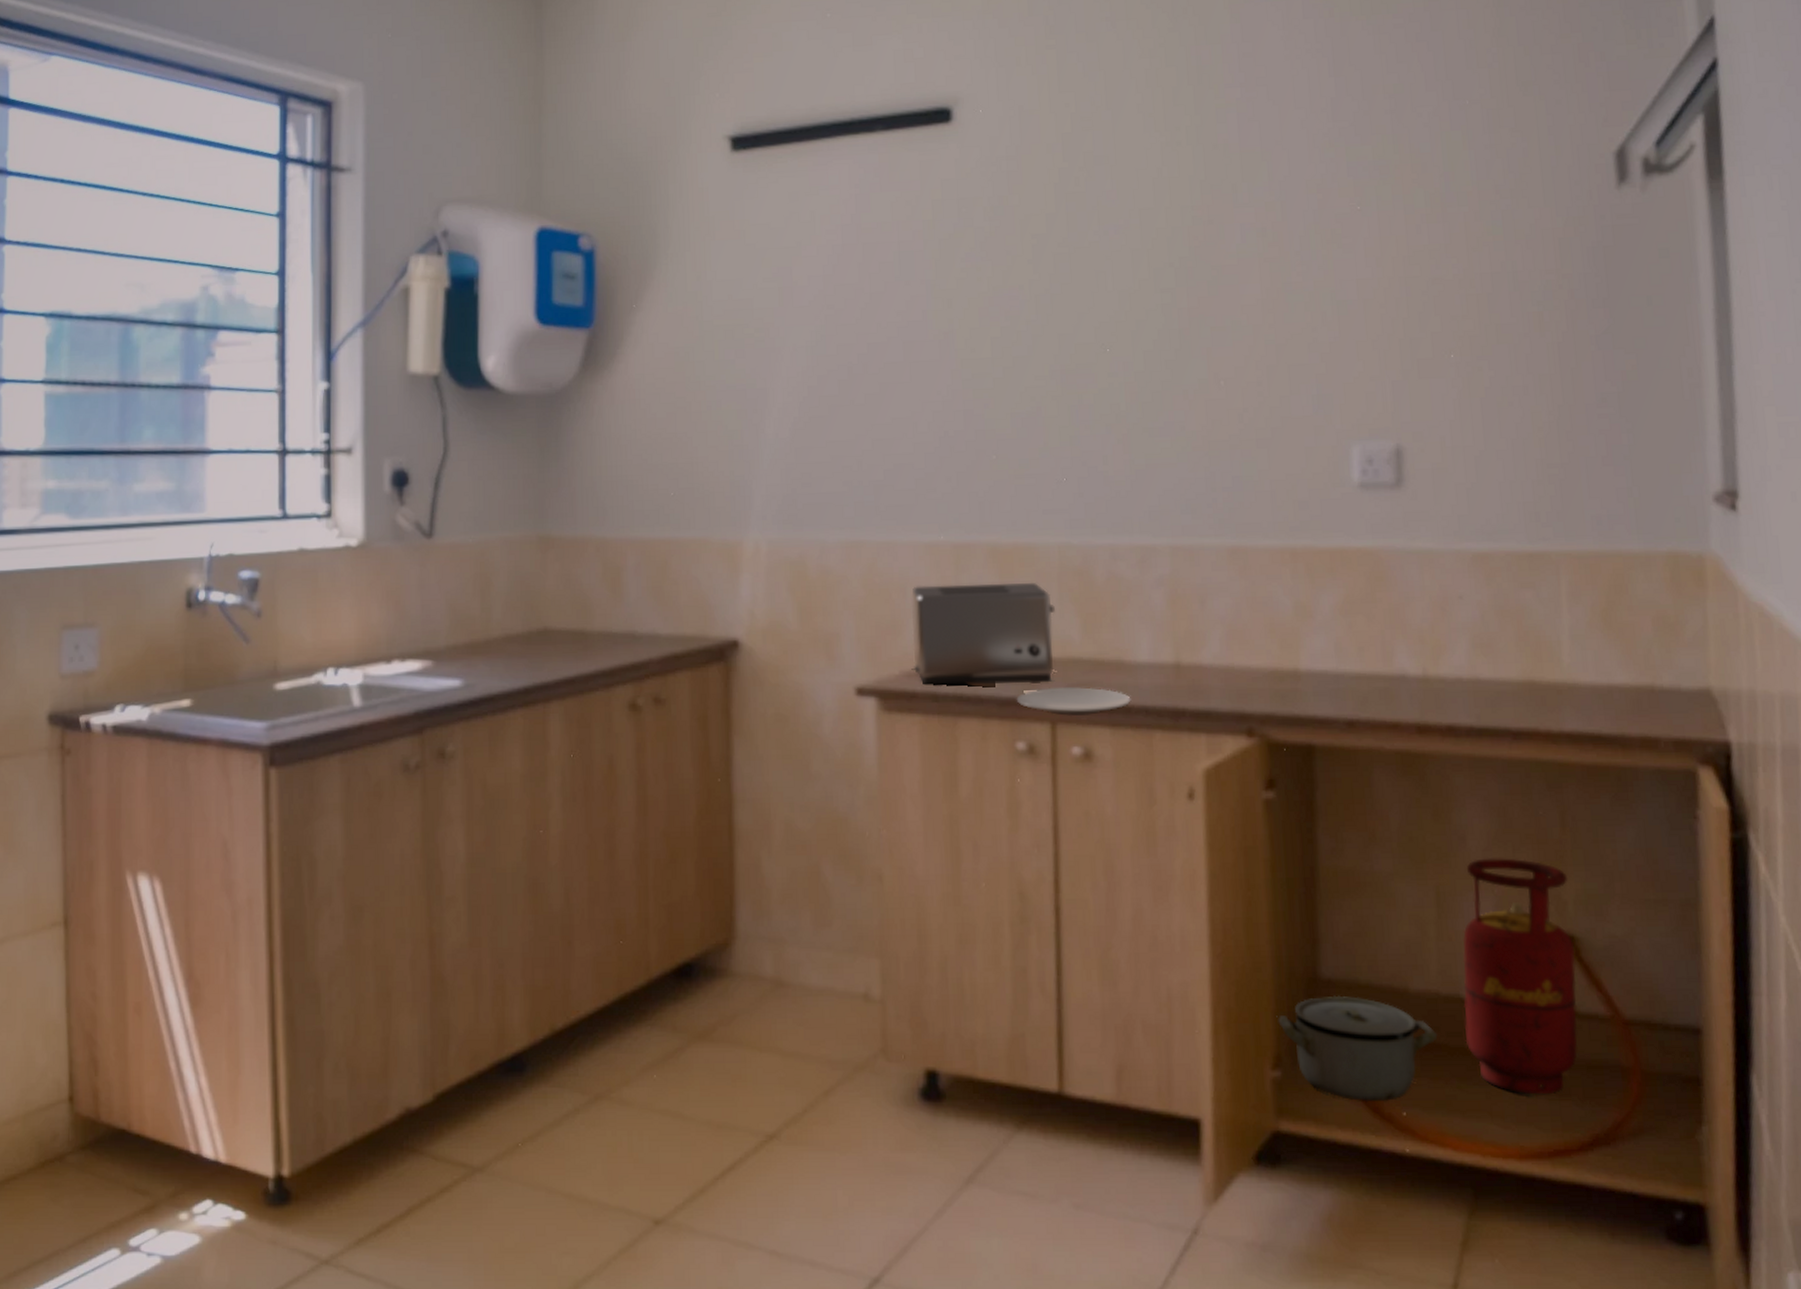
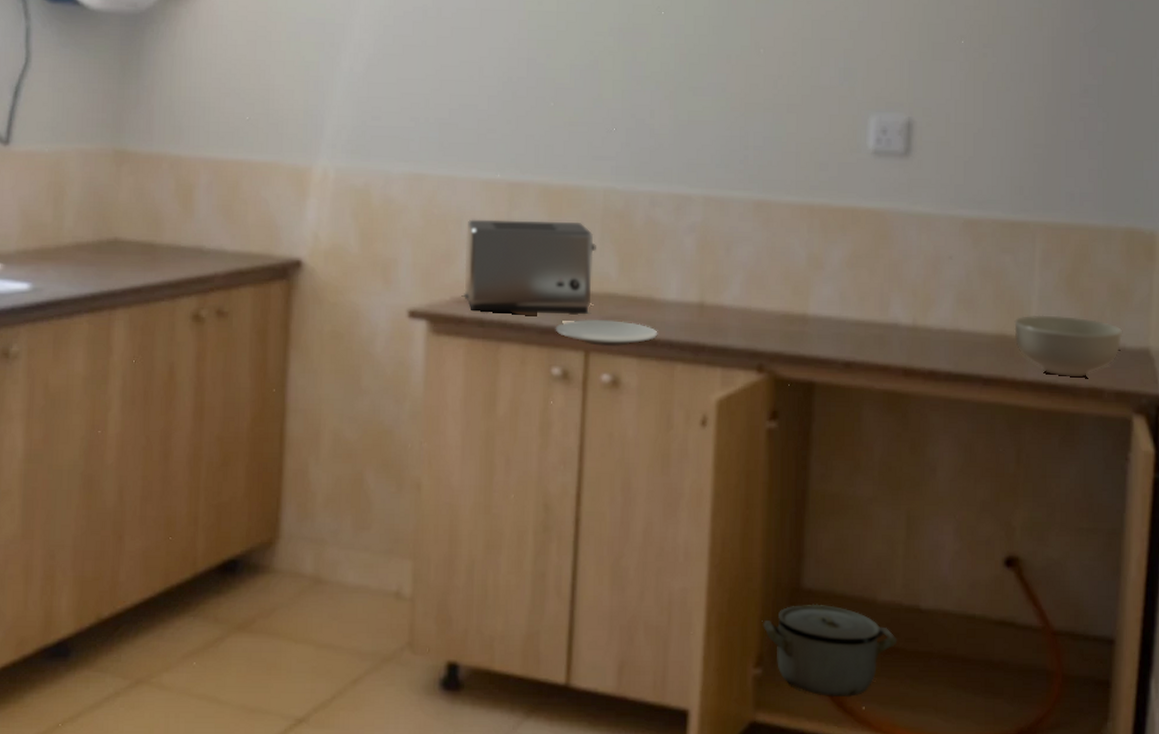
gas cylinder: present [1462,858,1577,1095] -> none [920,488,1018,694]
bowl: none [1543,656,1677,726] -> present [1014,315,1123,378]

